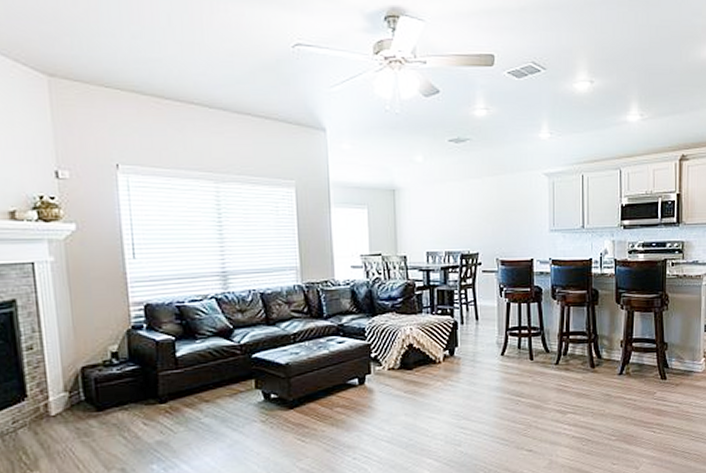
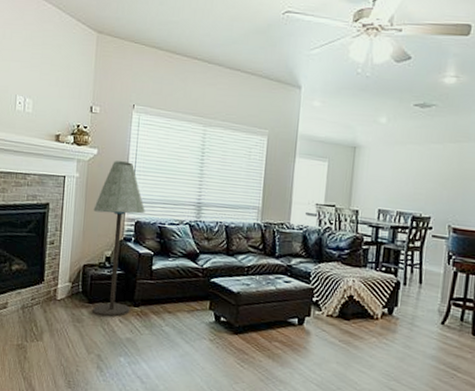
floor lamp: none [83,235,156,424] -> present [92,161,145,318]

